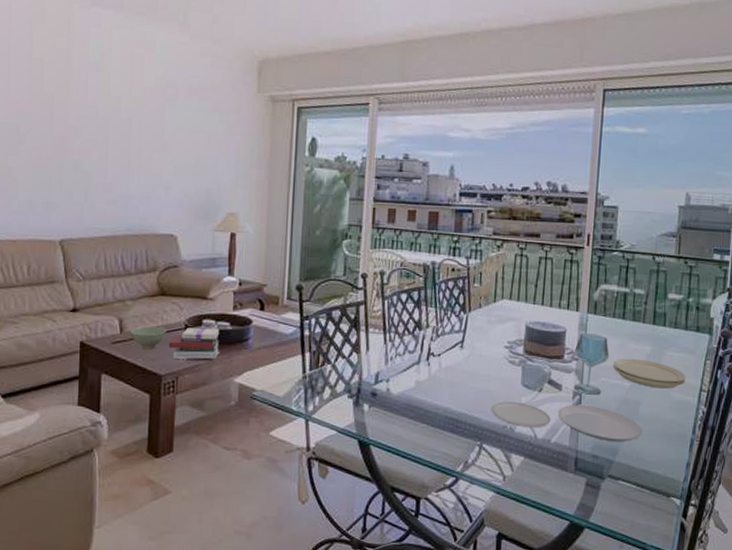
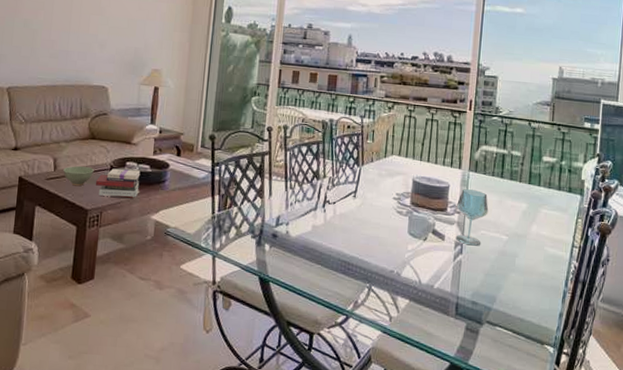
plate: present [491,401,551,428] -> none [380,247,435,274]
plate: present [558,404,643,441] -> none [440,254,519,291]
plate: present [612,358,686,389] -> none [491,213,559,244]

